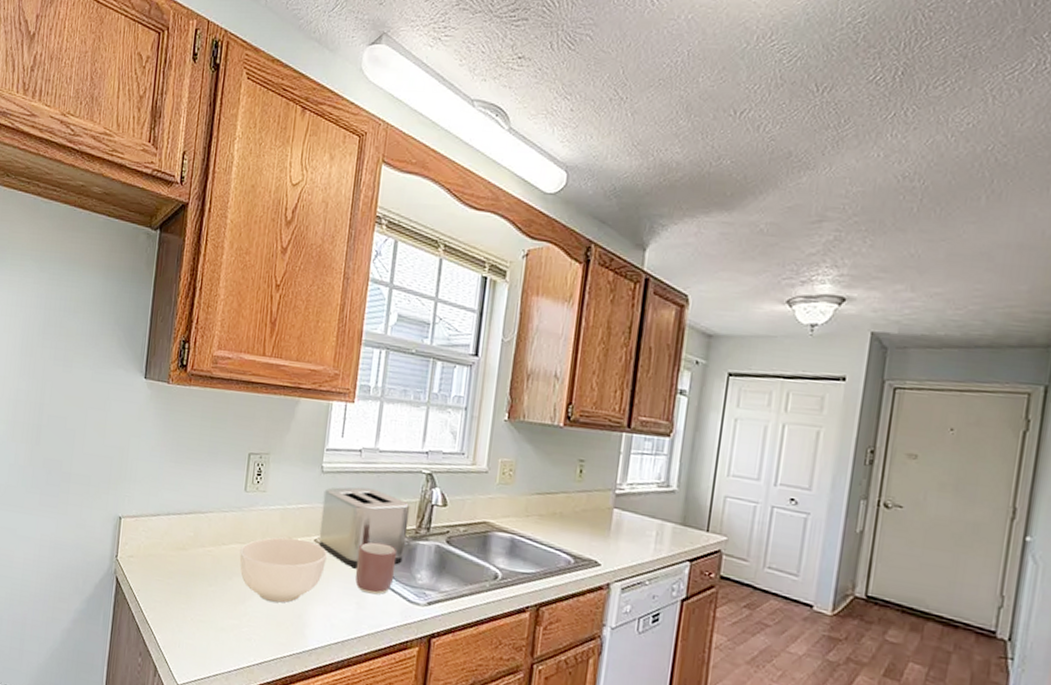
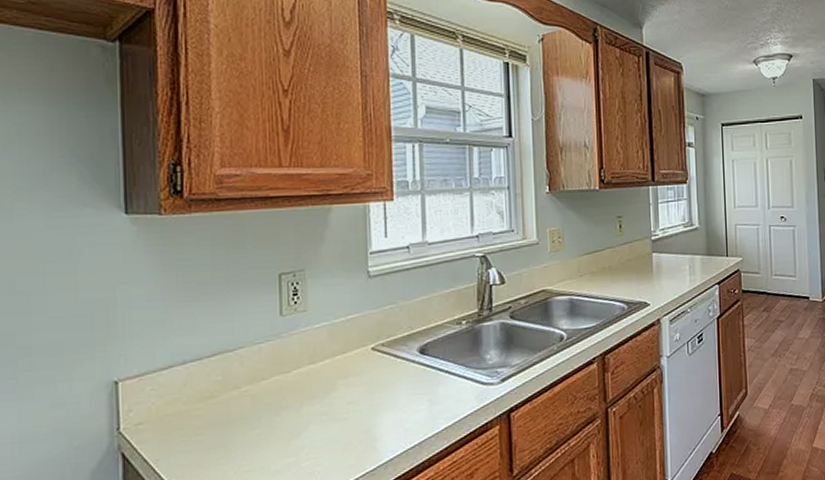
bowl: present [239,537,328,603] -> none [285,350,390,426]
toaster: present [318,487,410,569] -> none [374,282,471,367]
mug: present [355,542,398,595] -> none [421,333,464,388]

